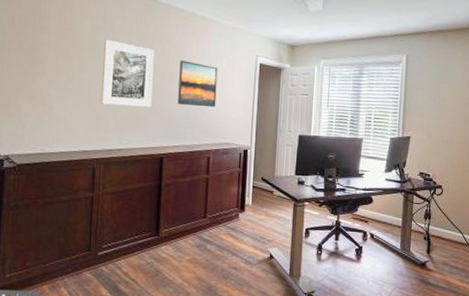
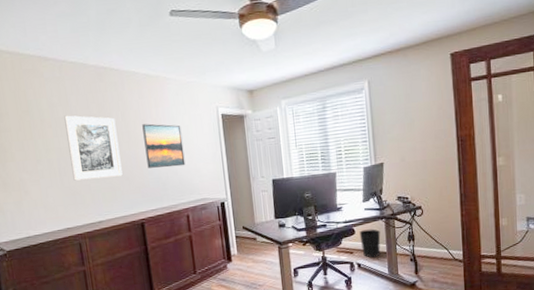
wastebasket: none [377,200,398,230] -> present [359,229,381,258]

